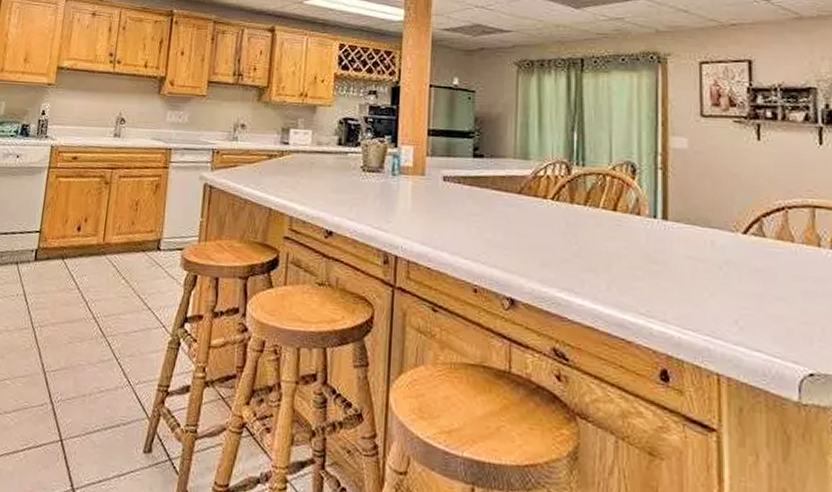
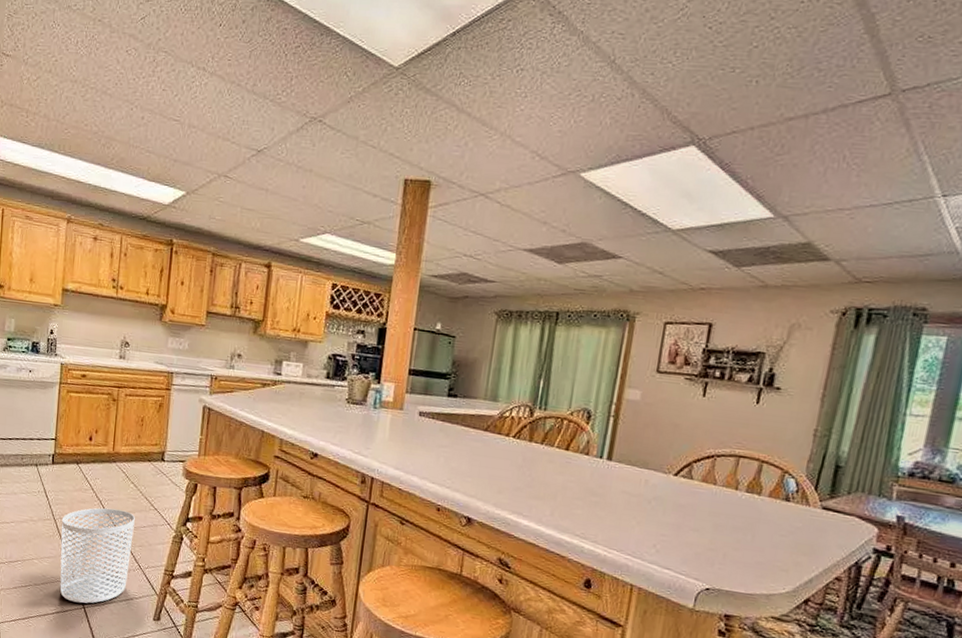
waste bin: none [34,310,126,435] -> present [60,508,135,604]

